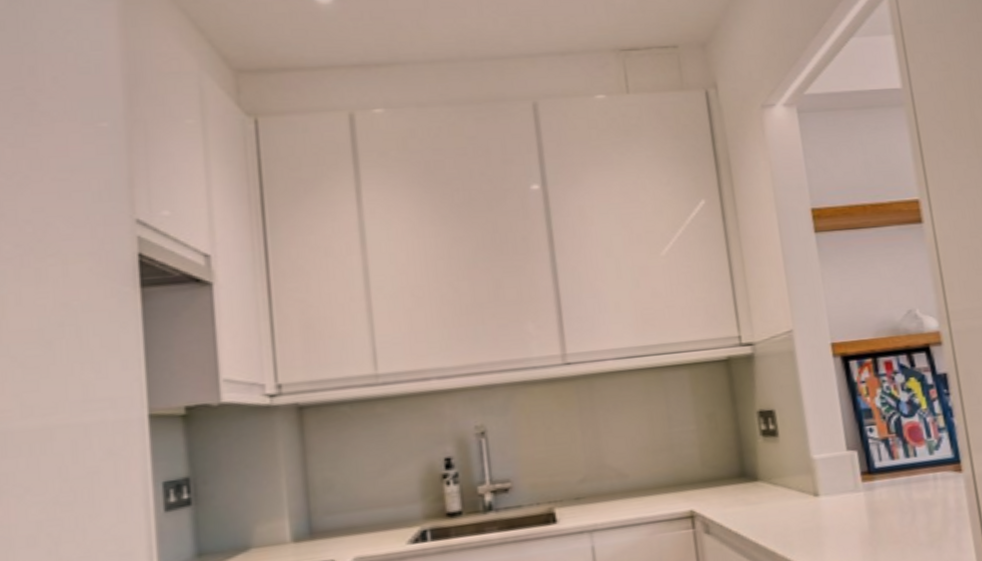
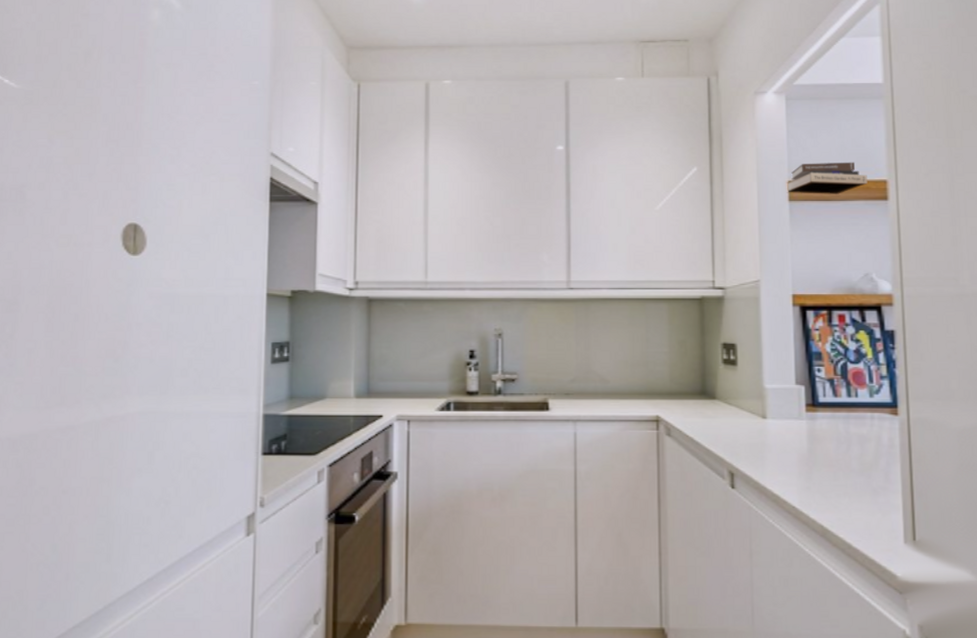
books: none [810,181,899,223] -> present [786,162,868,194]

